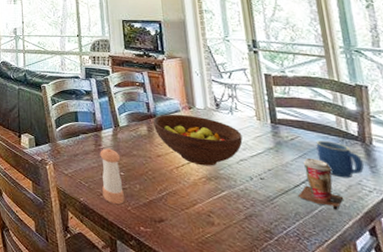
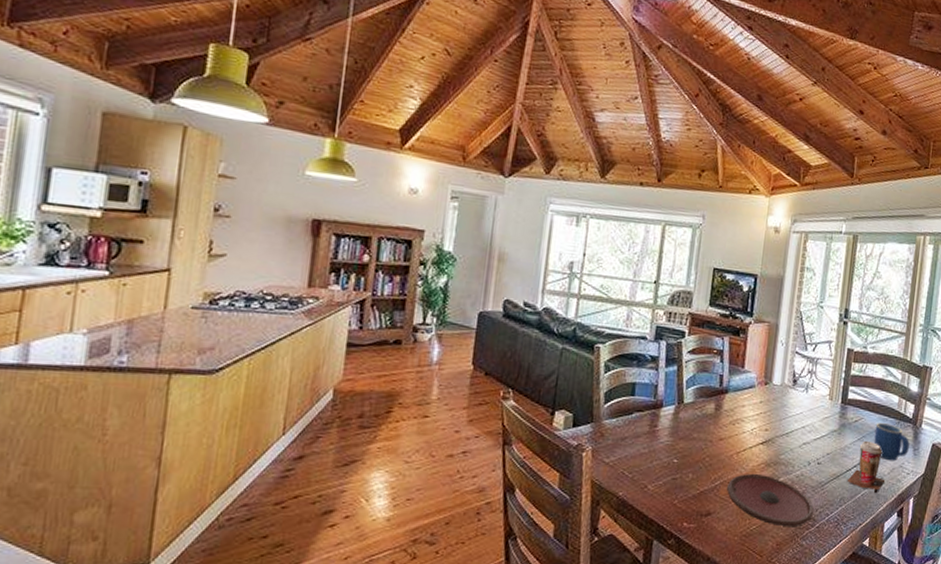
pepper shaker: present [100,148,124,204] -> none [647,430,677,497]
fruit bowl: present [152,114,243,166] -> none [722,389,811,451]
plate: none [174,186,268,238] -> present [727,474,814,526]

